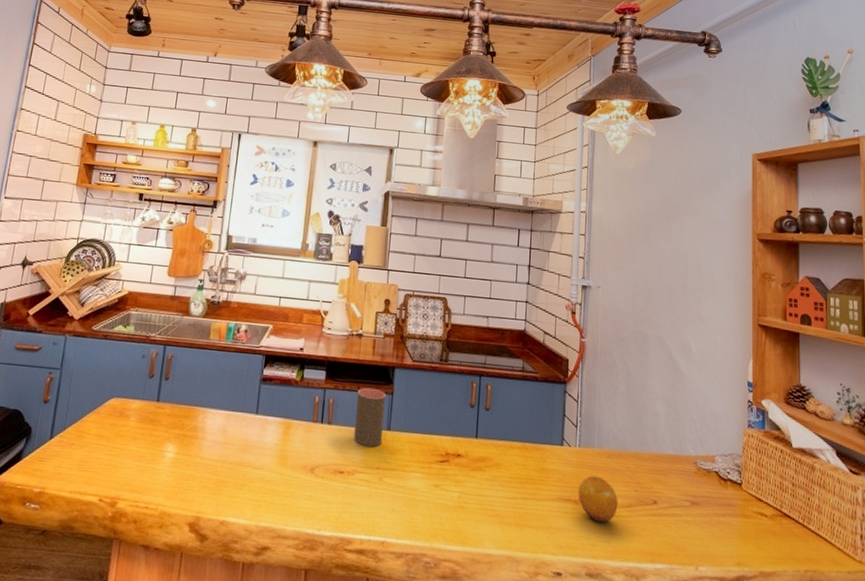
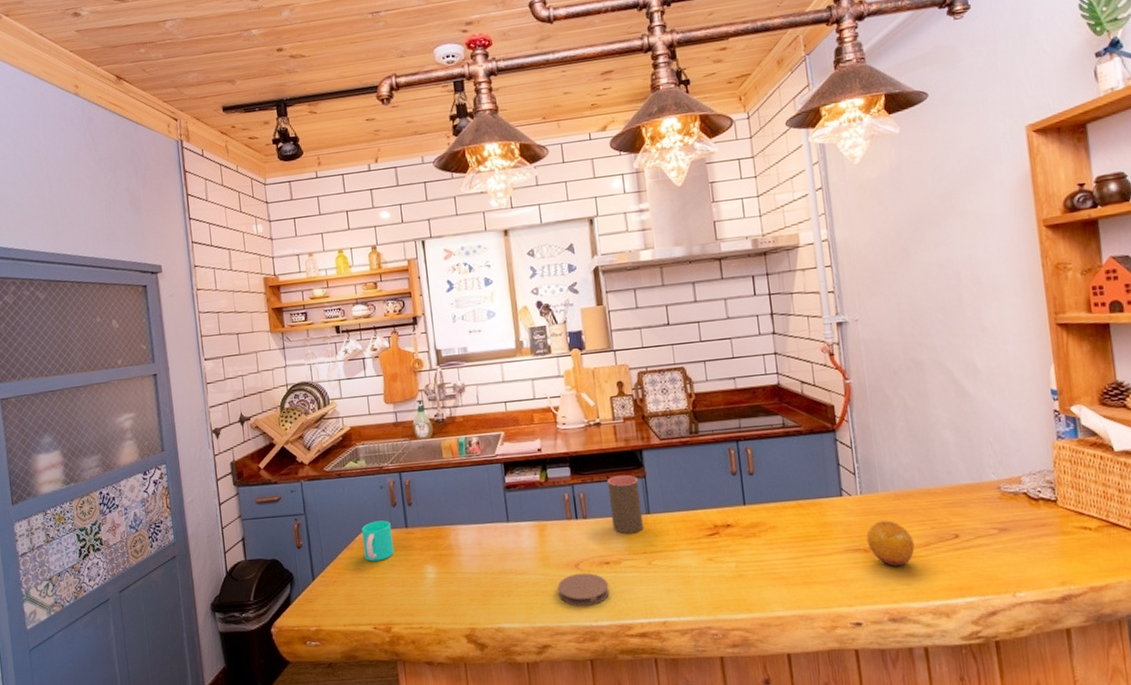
cup: none [109,389,143,431] -> present [362,520,394,562]
coaster: none [288,477,339,513] -> present [557,572,610,606]

